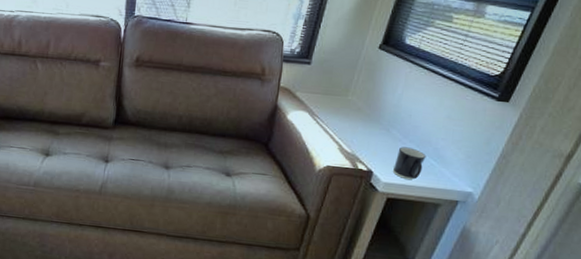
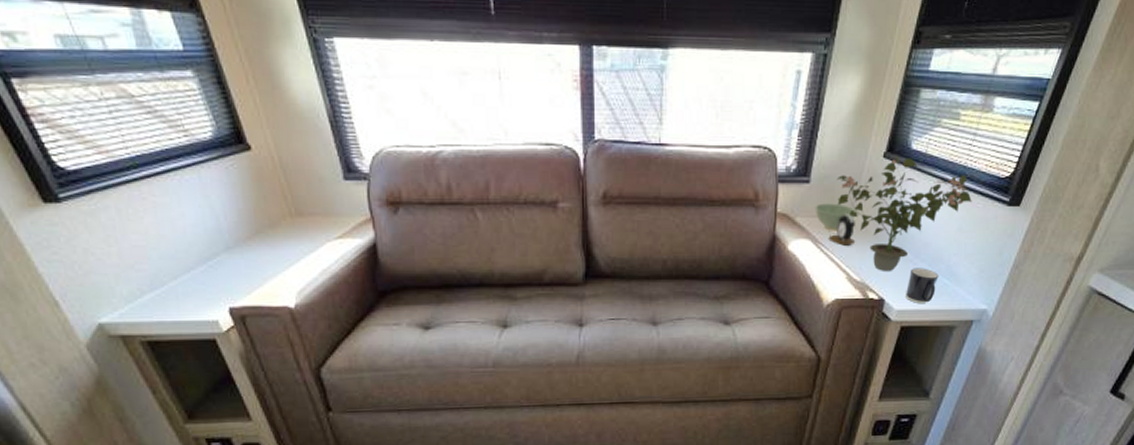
bowl: none [313,82,353,107] -> present [815,203,858,231]
alarm clock: none [324,93,350,121] -> present [828,214,856,246]
potted plant: none [334,49,461,148] -> present [837,156,972,272]

